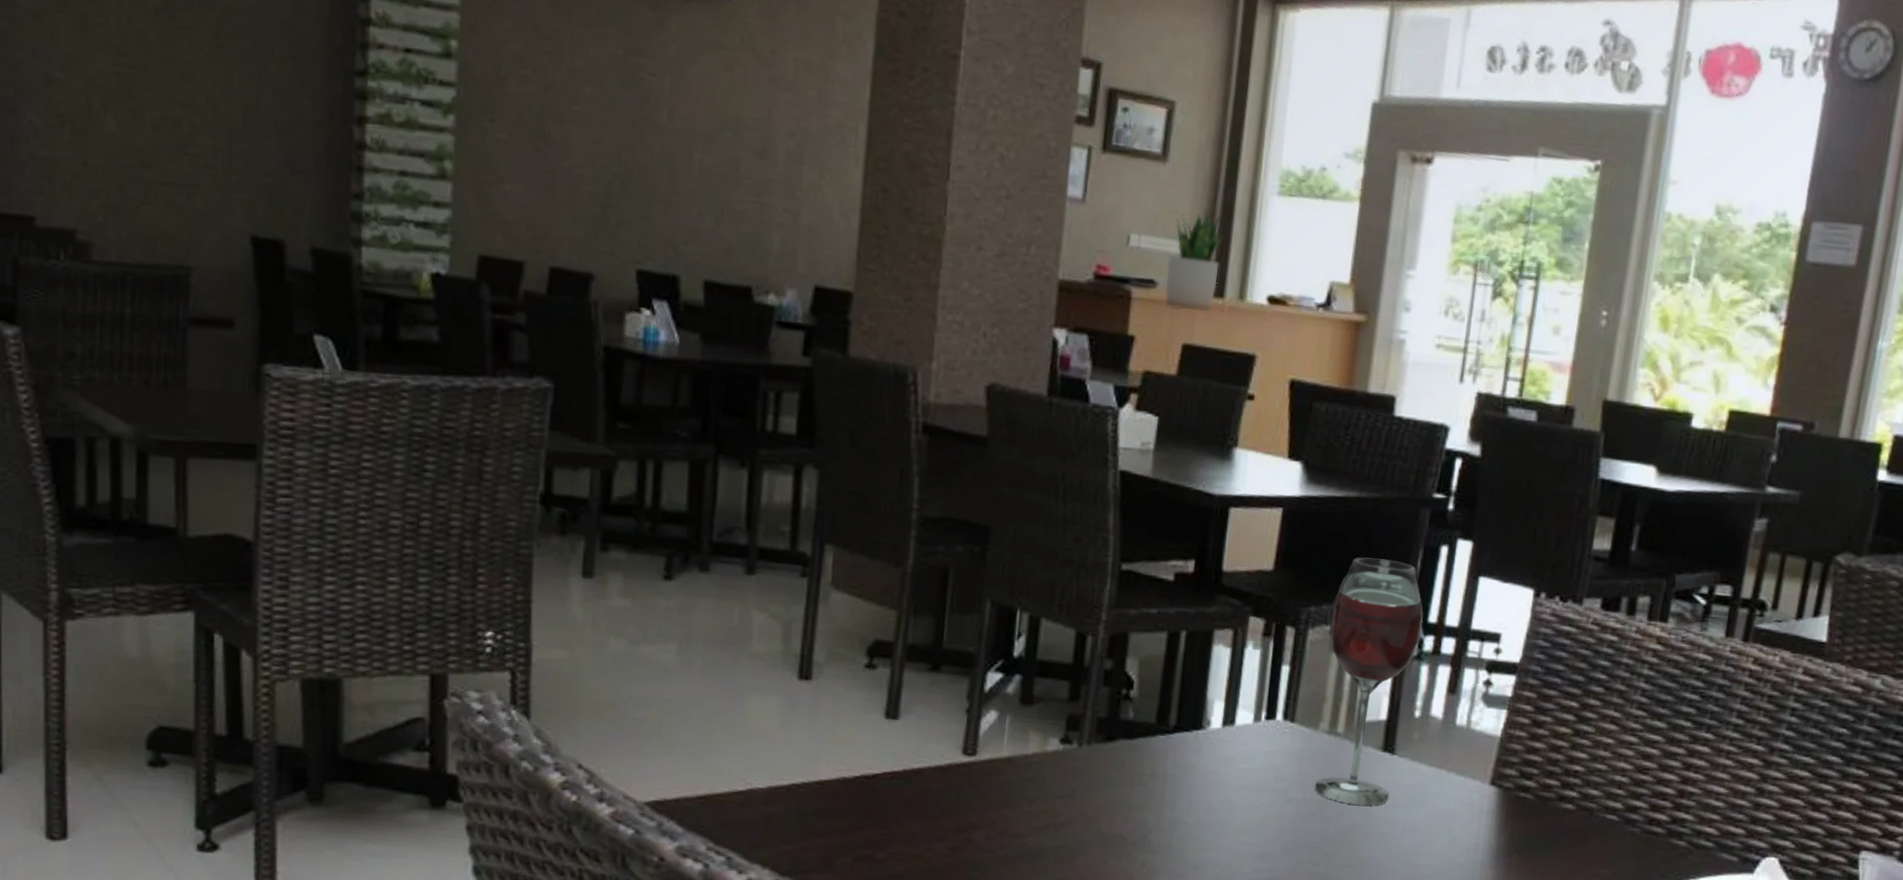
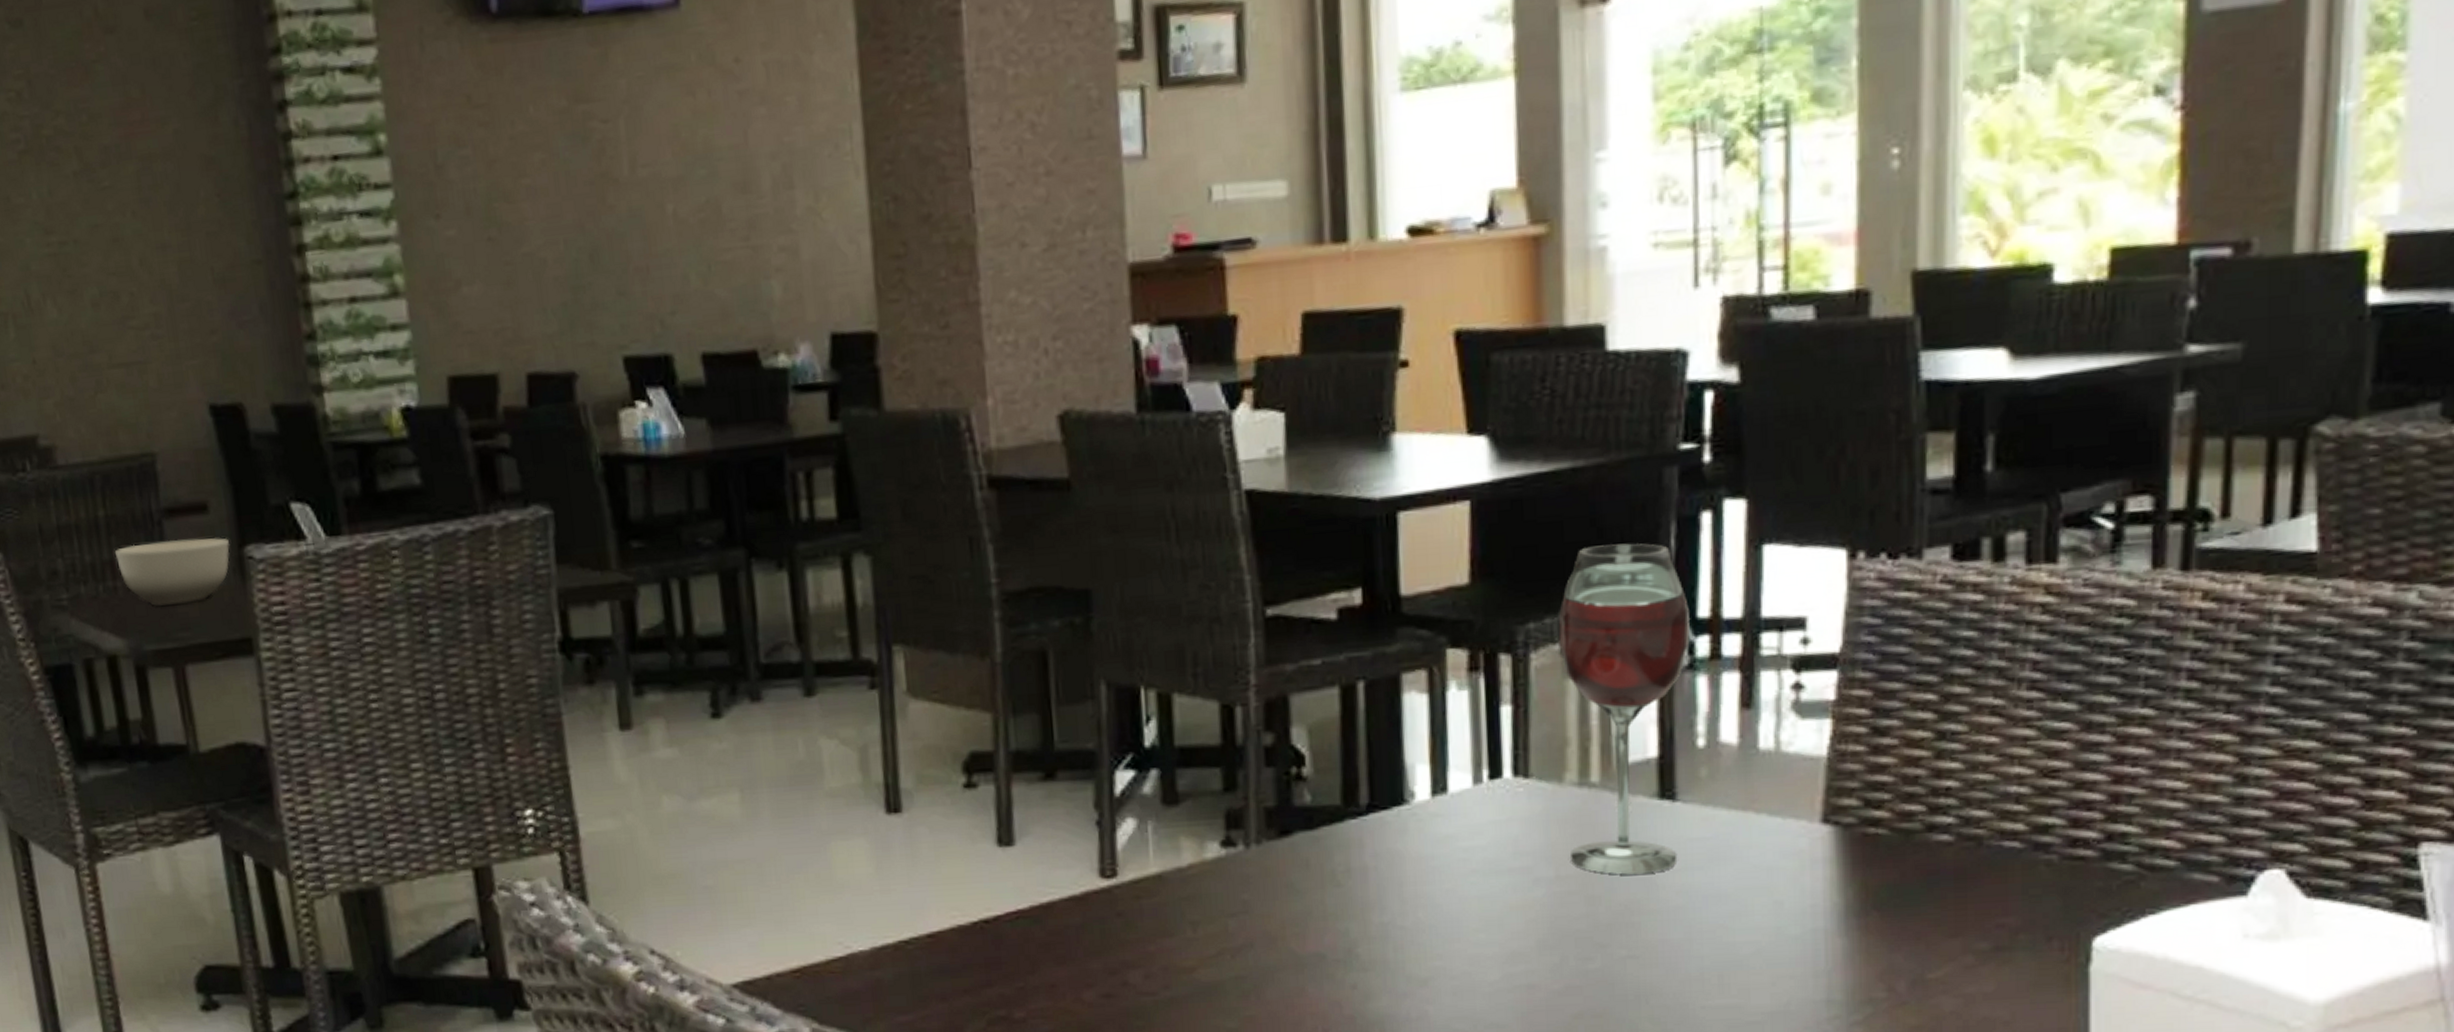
bowl: none [135,343,249,405] -> present [114,538,230,607]
planter: present [1165,209,1224,311] -> none [1266,131,1337,269]

